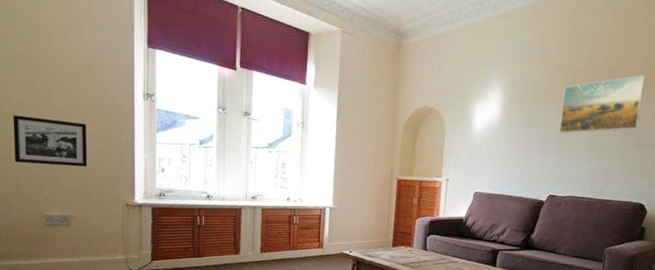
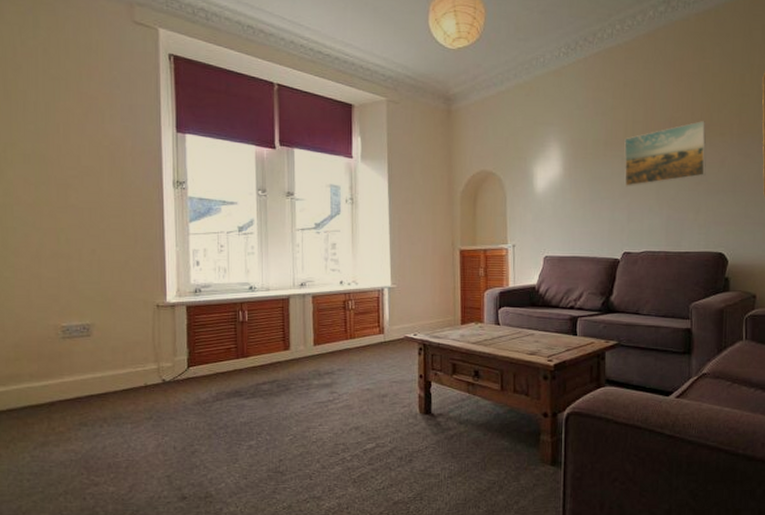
picture frame: present [13,114,88,167] -> none [23,216,111,270]

